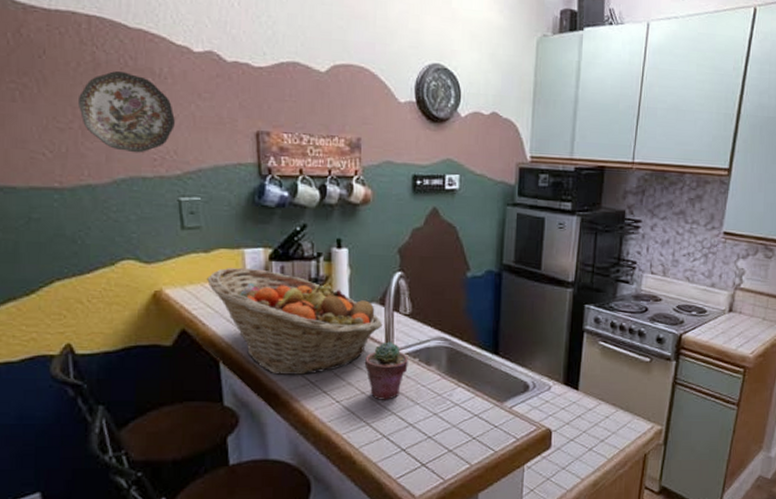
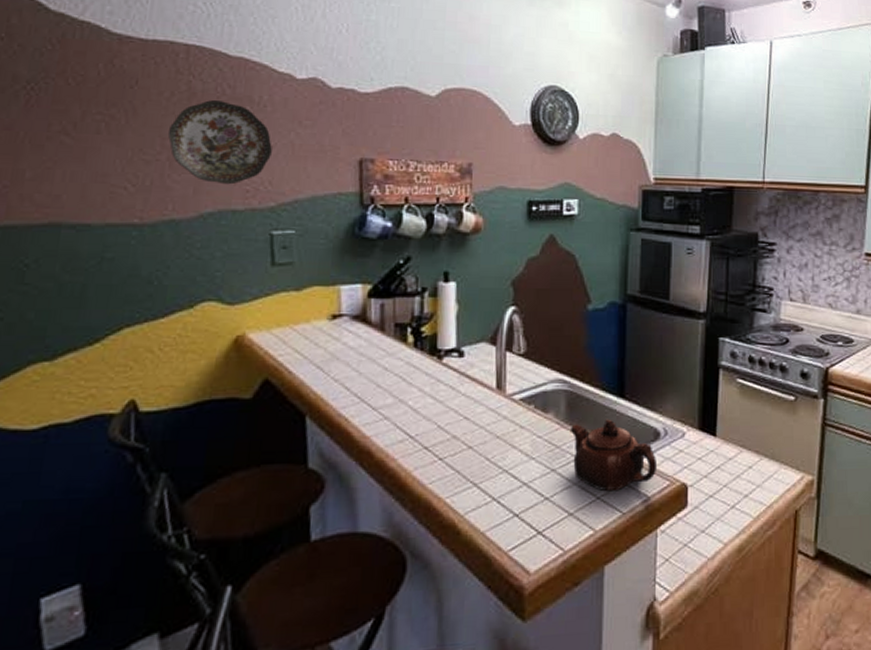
fruit basket: present [206,267,383,375] -> none [295,306,494,429]
potted succulent: present [364,341,408,400] -> none [472,386,522,456]
teapot: none [450,372,526,433] -> present [569,419,658,492]

